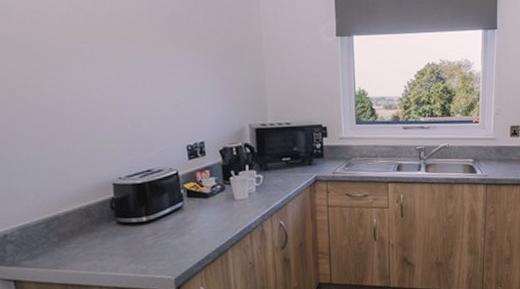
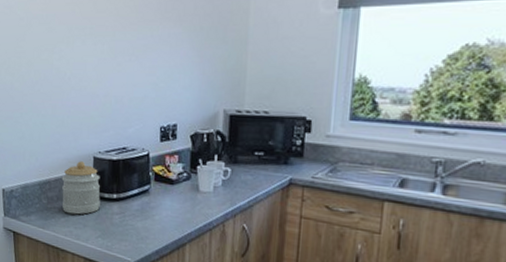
jar: none [74,190,128,247] -> present [61,161,100,215]

